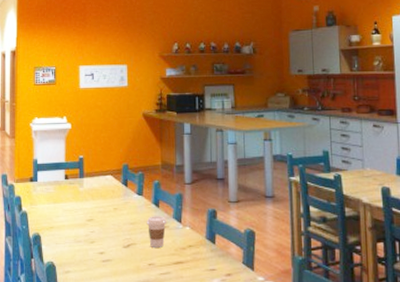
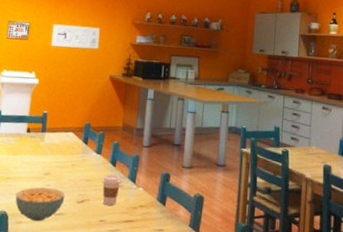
cereal bowl: none [60,234,111,270] -> present [15,187,65,222]

